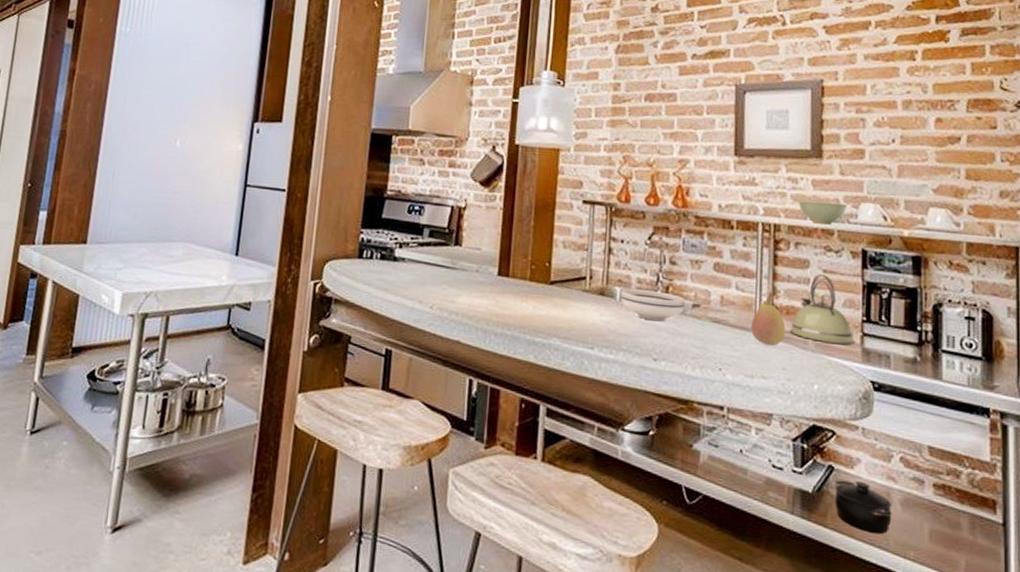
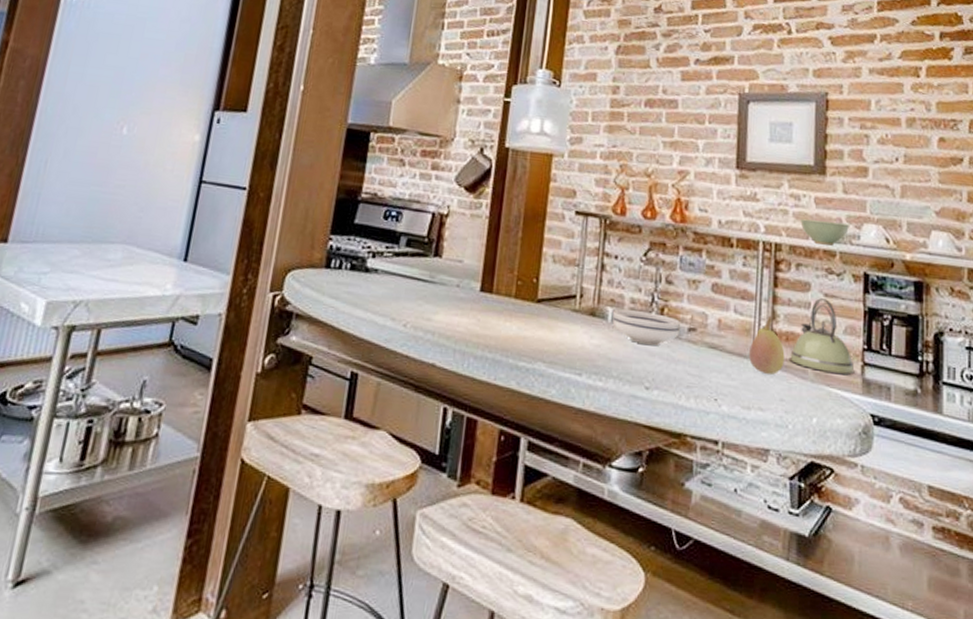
saucepan: present [835,480,892,534] -> none [832,522,891,582]

